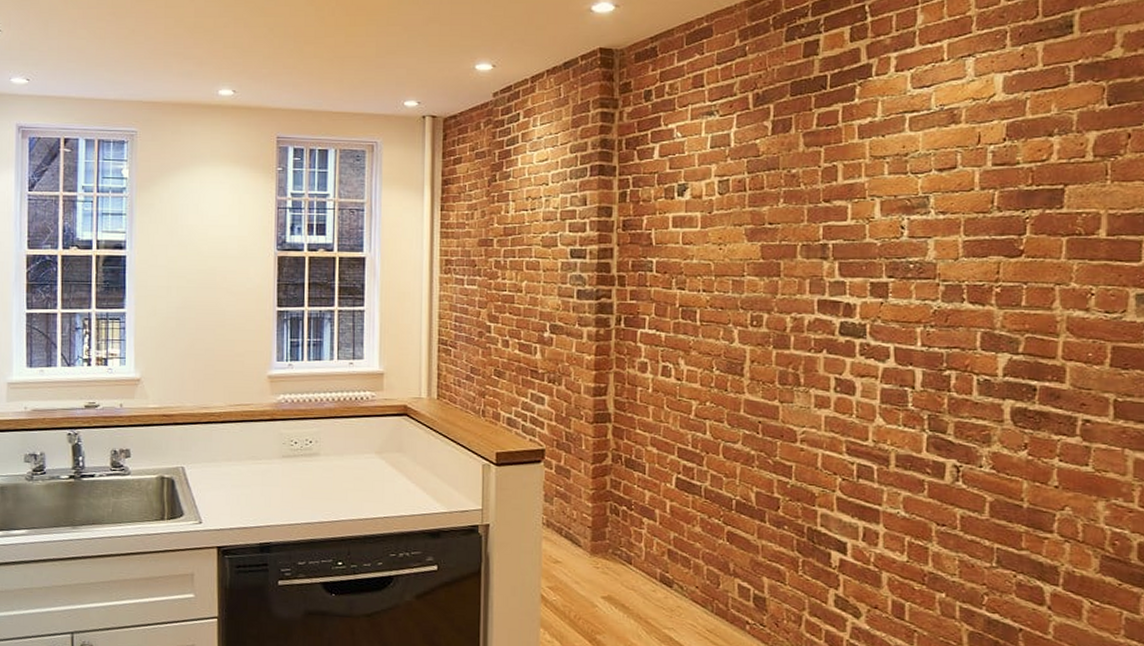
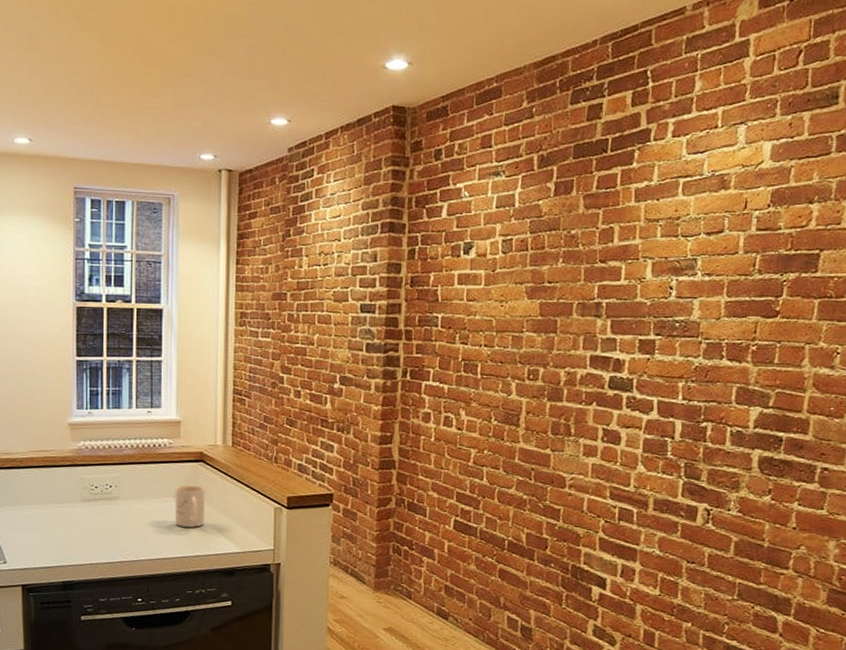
mug: none [377,440,409,486] -> present [174,485,205,527]

